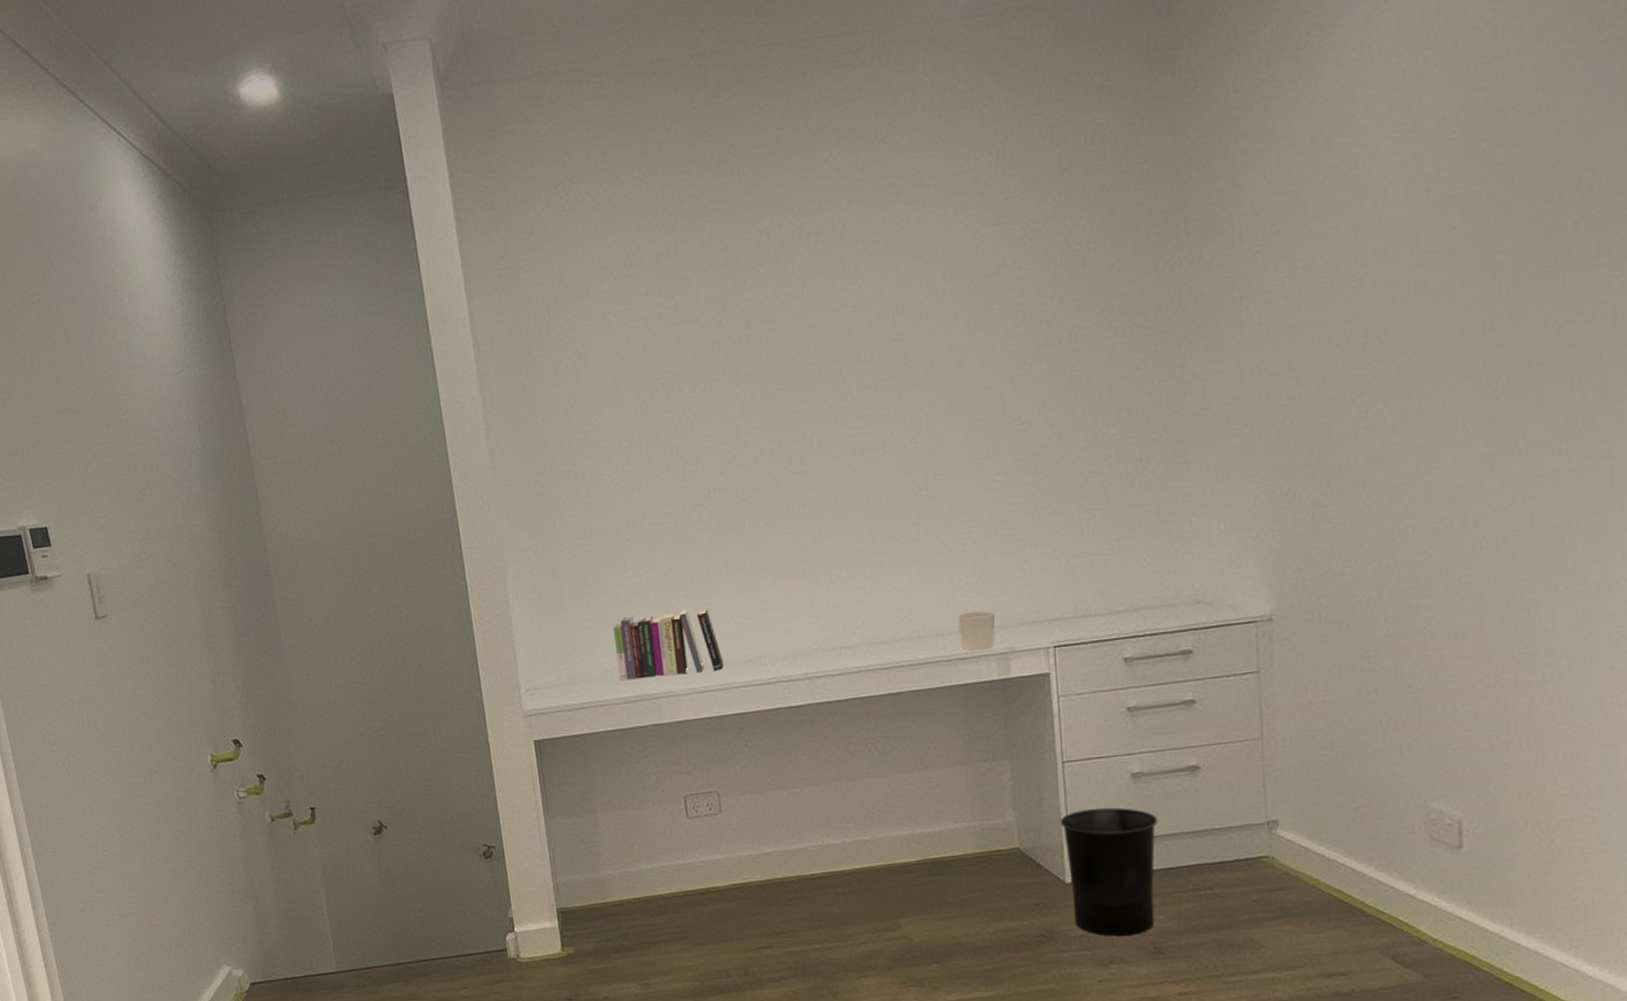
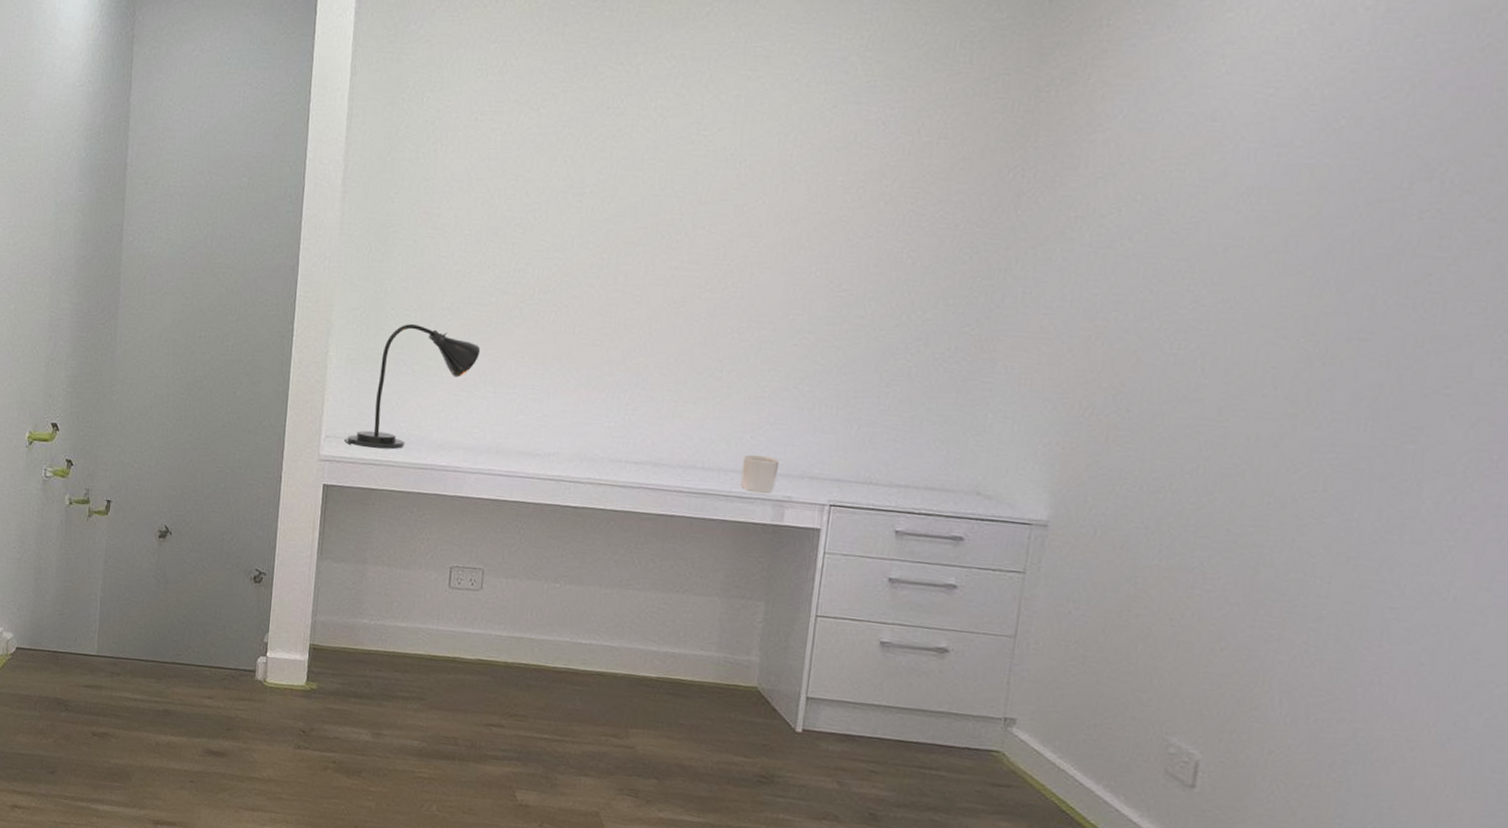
desk lamp: none [546,552,667,695] -> present [344,324,481,450]
books: present [612,609,724,681] -> none [414,389,515,458]
waste bin: present [1060,807,1158,936] -> none [797,665,898,797]

